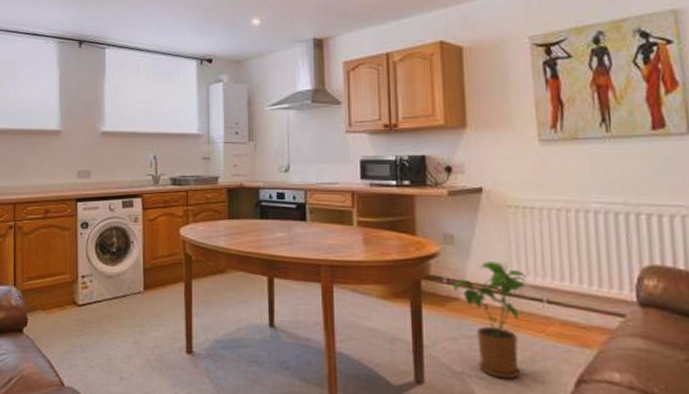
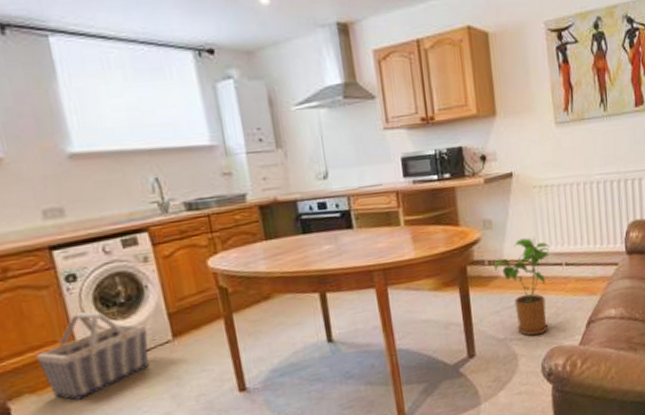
basket: none [51,254,127,325] -> present [35,312,149,401]

